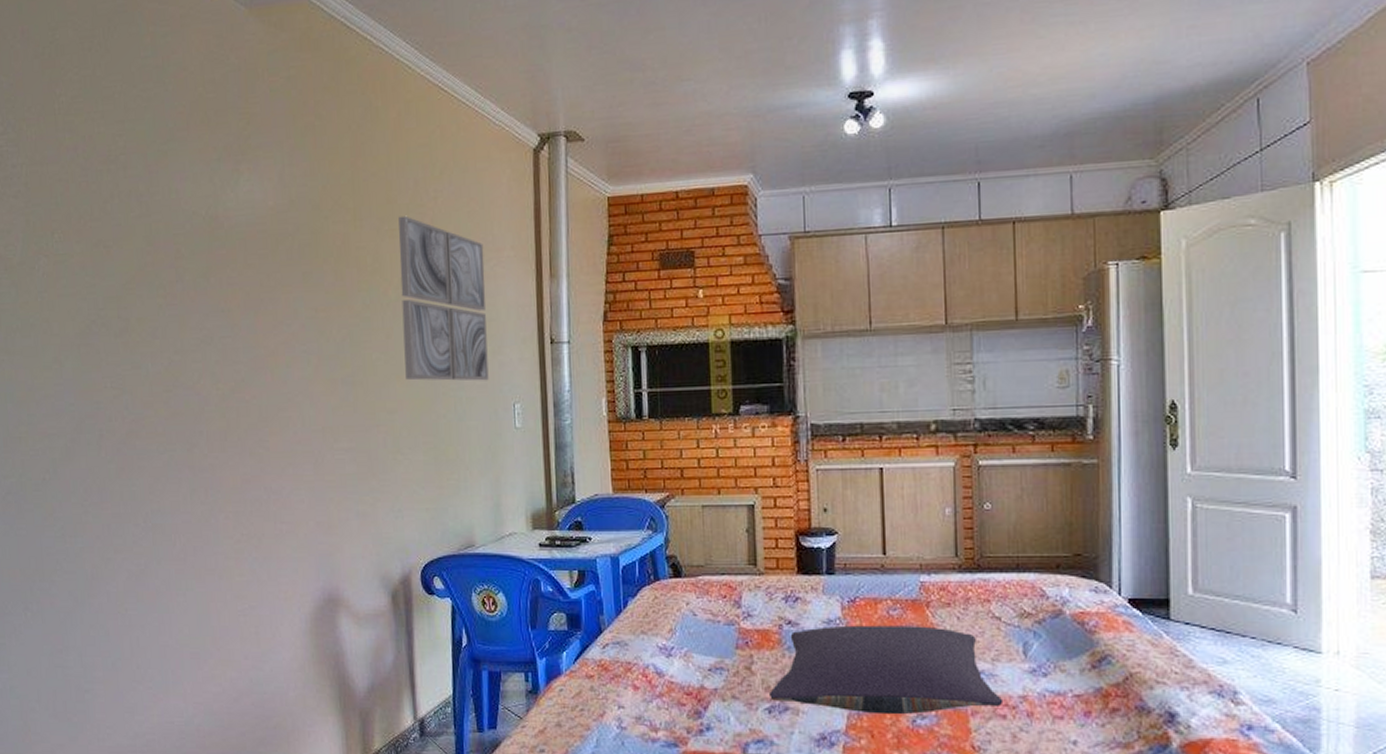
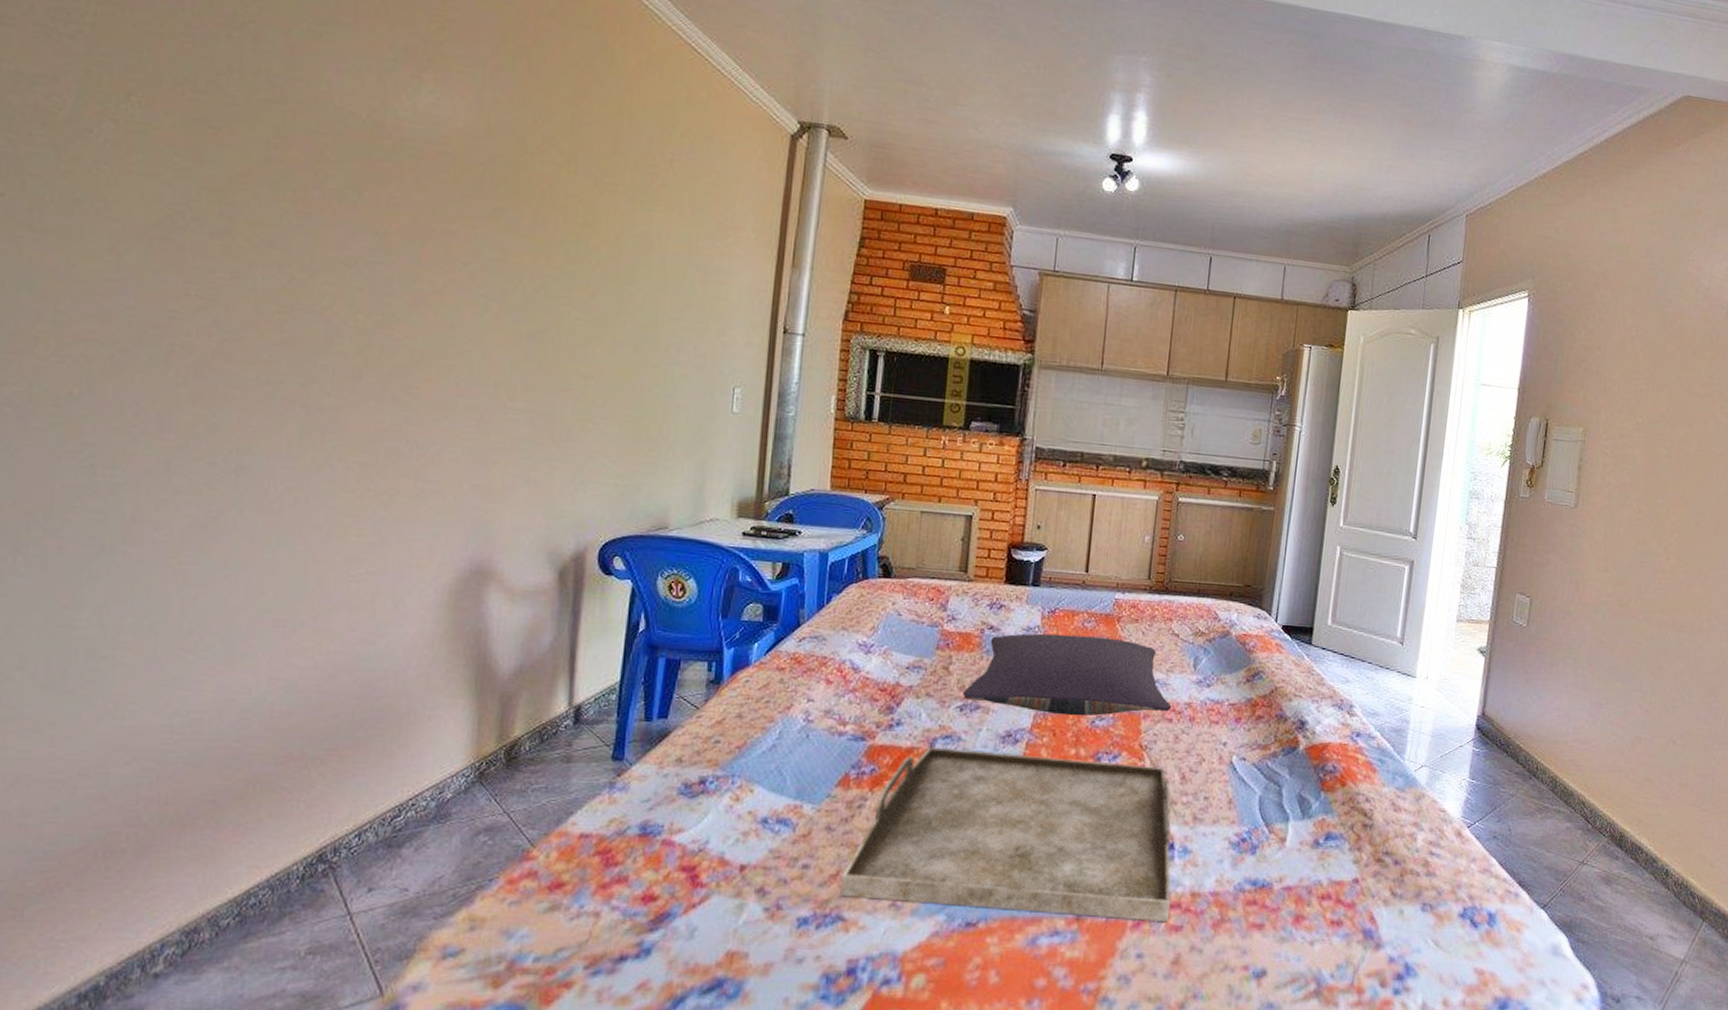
wall art: present [398,215,489,381] -> none [609,171,721,360]

